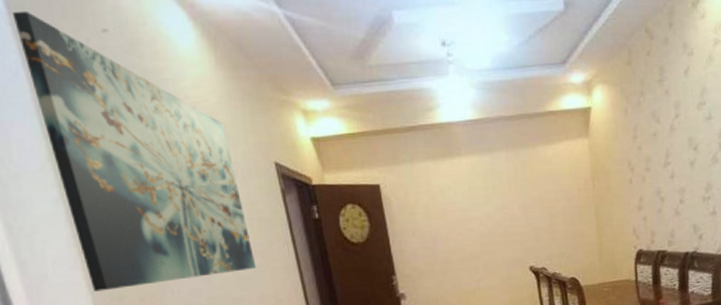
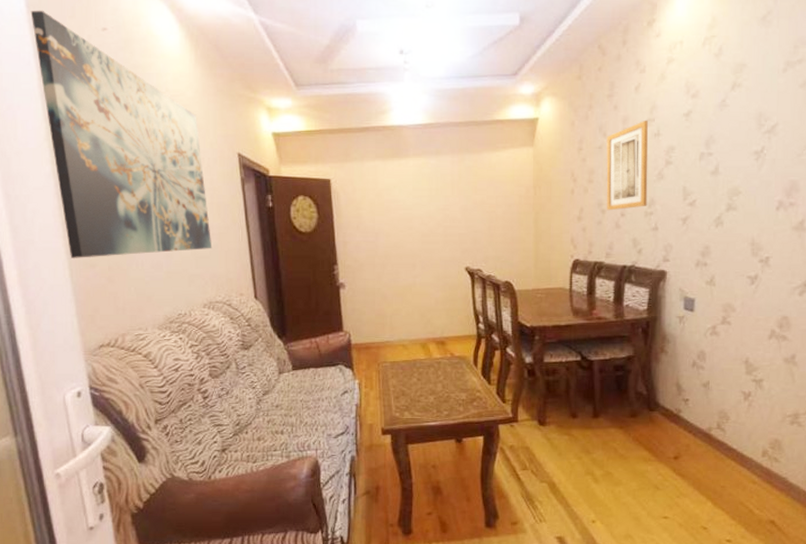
wall art: none [660,103,705,198] -> present [606,120,648,211]

